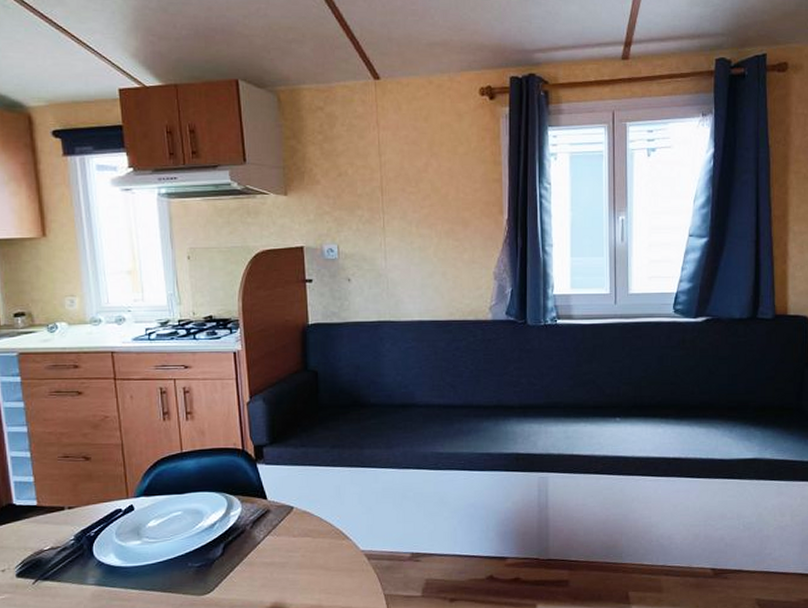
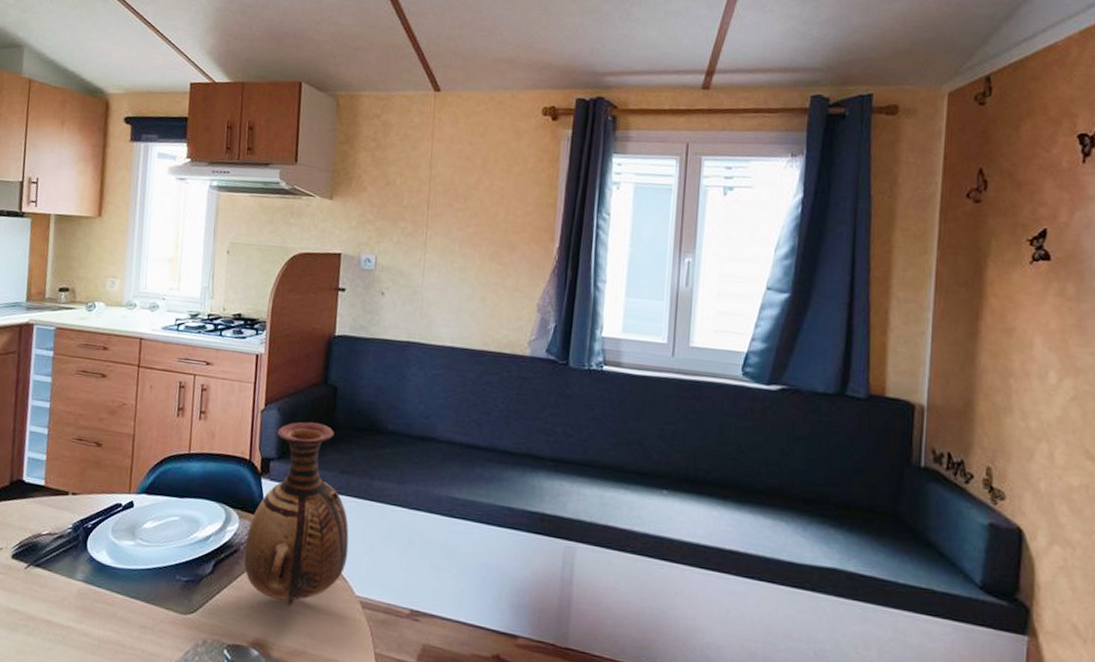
vase: none [250,407,349,567] -> present [243,422,349,601]

